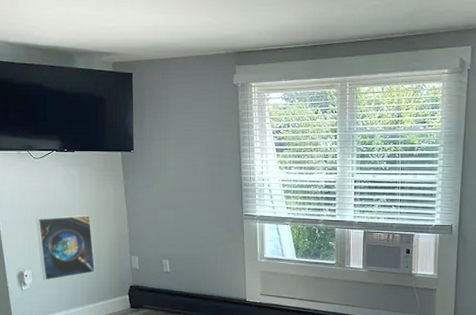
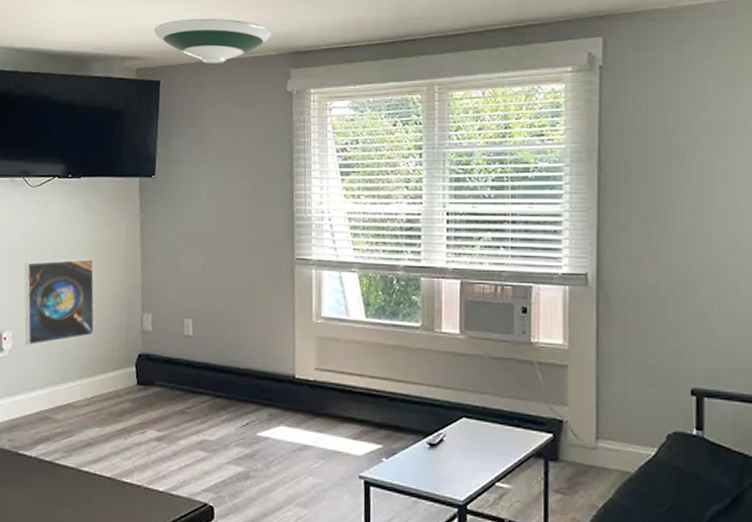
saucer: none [124,21,220,59] -> present [153,18,272,63]

